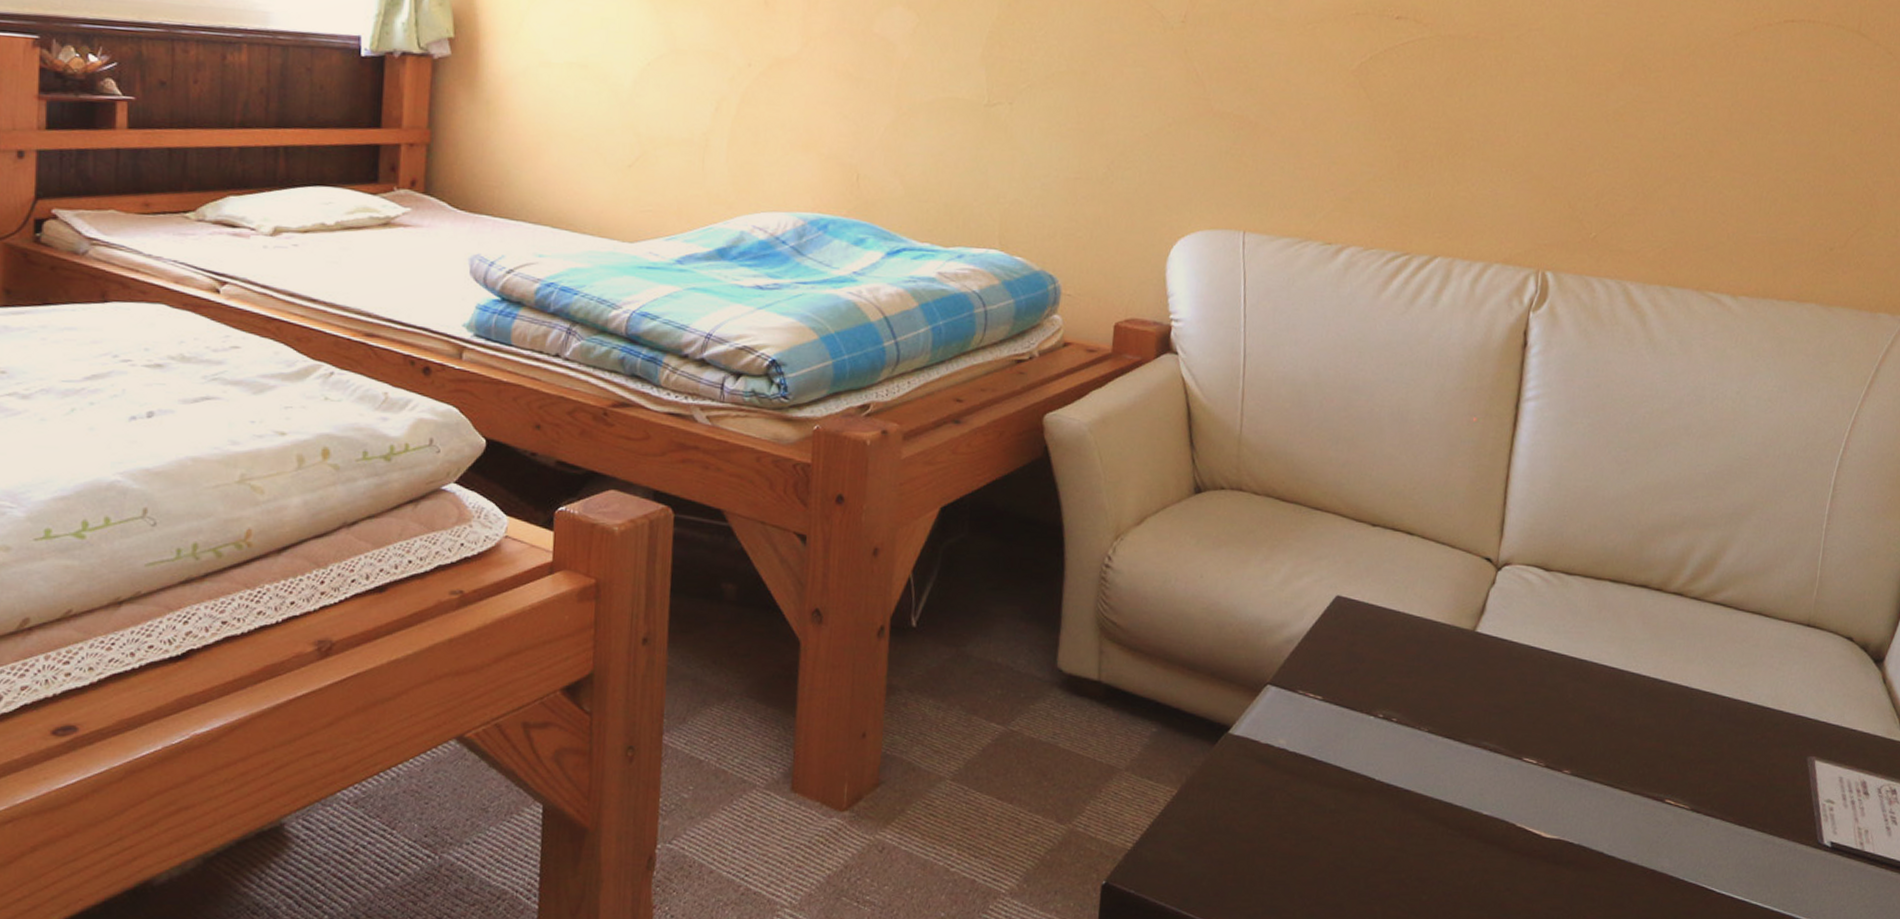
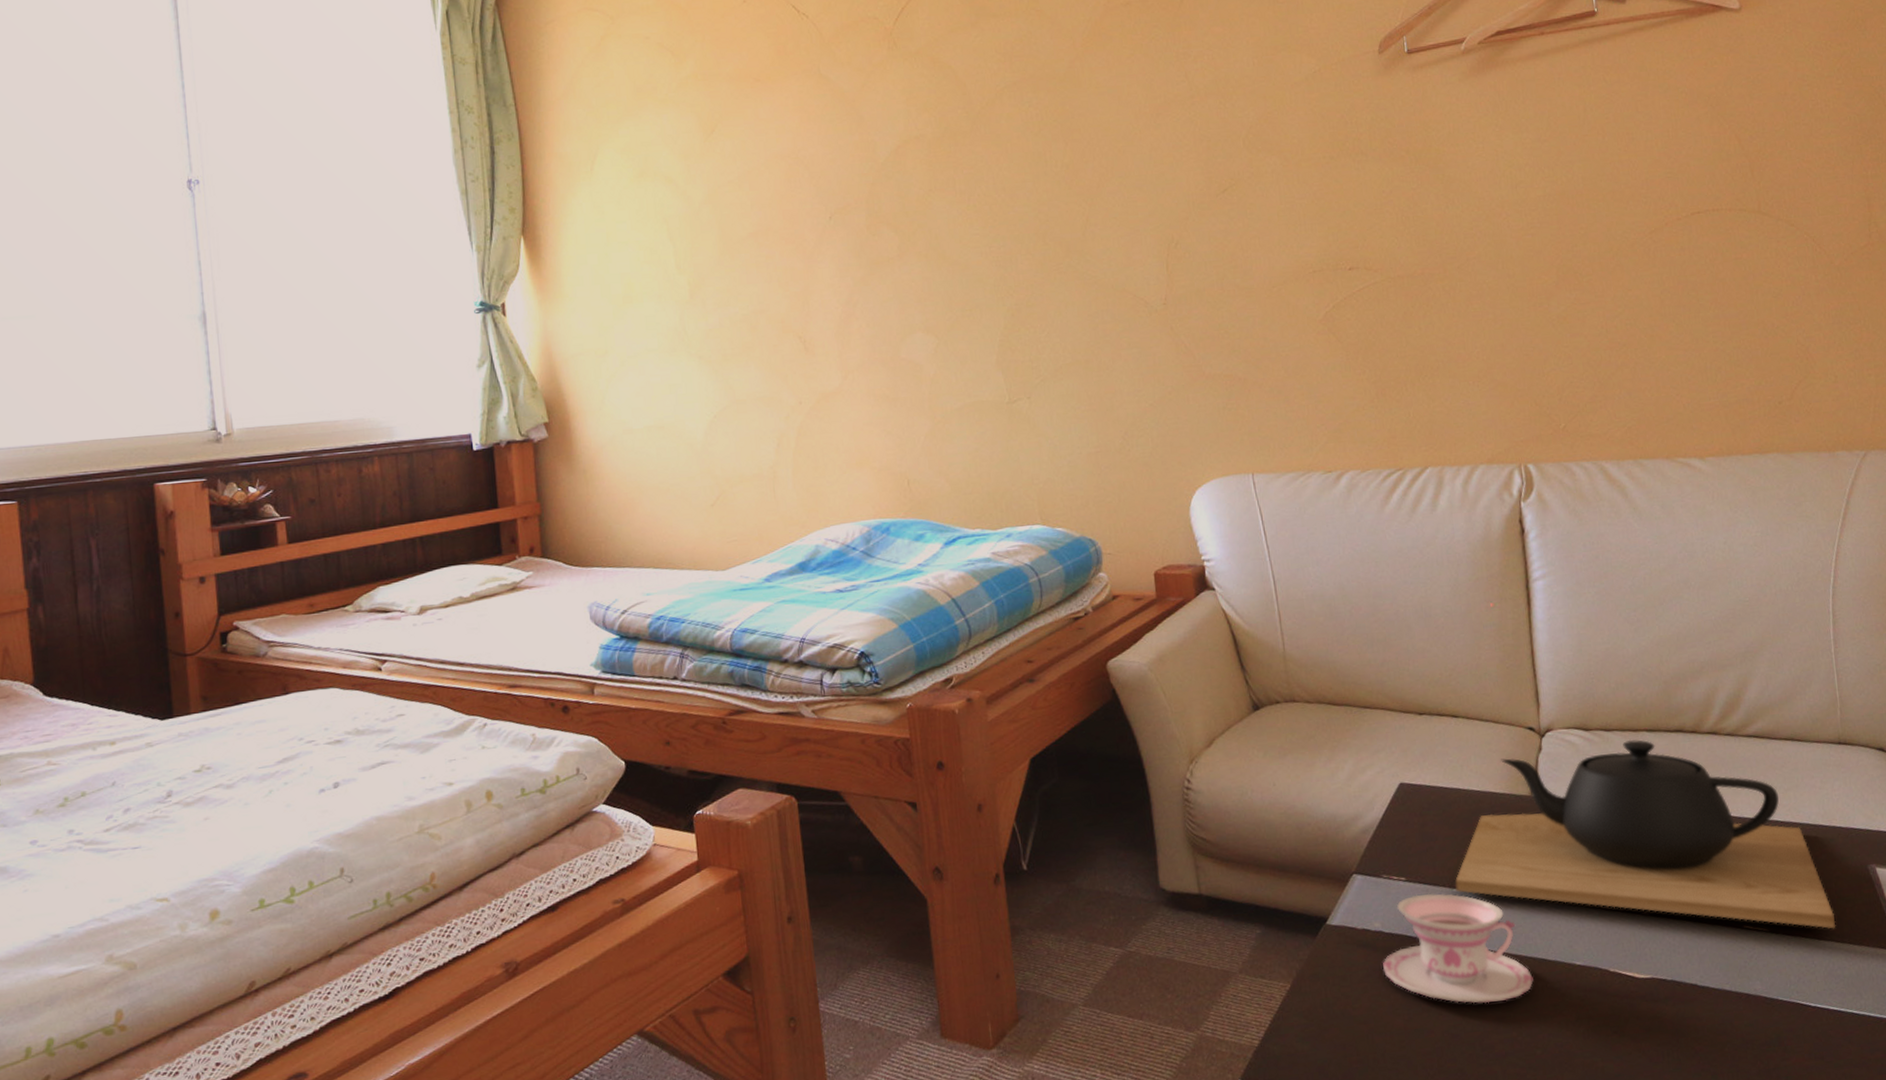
teacup: none [1279,716,1435,841] -> present [1383,893,1534,1004]
teapot: none [1373,587,1761,817] -> present [1455,739,1836,929]

